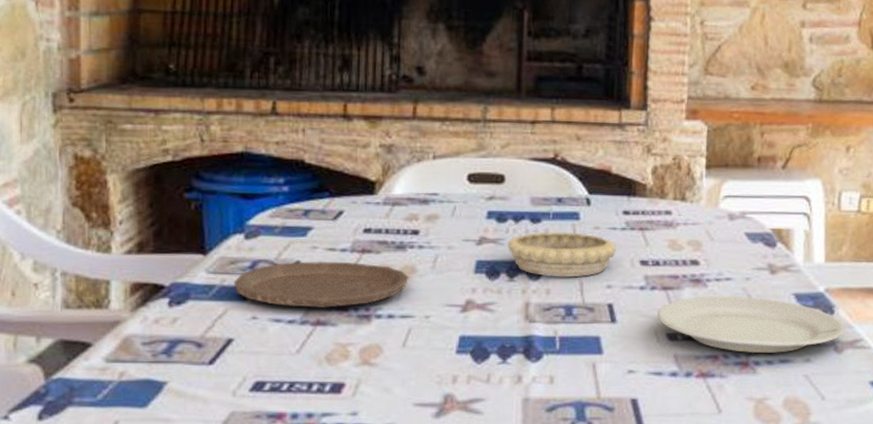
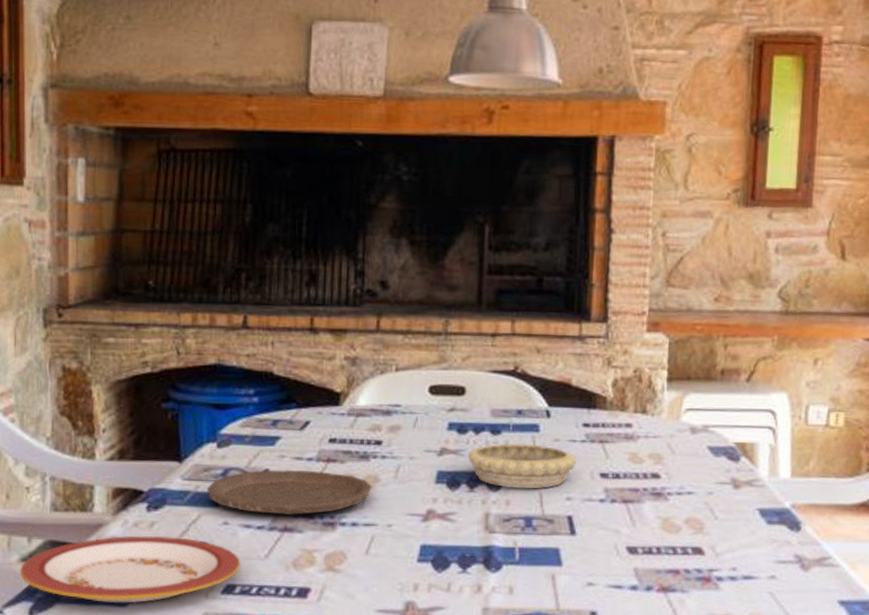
plate: none [27,332,270,404] -> present [19,535,241,603]
plate: present [657,295,845,354] -> none [617,509,812,569]

